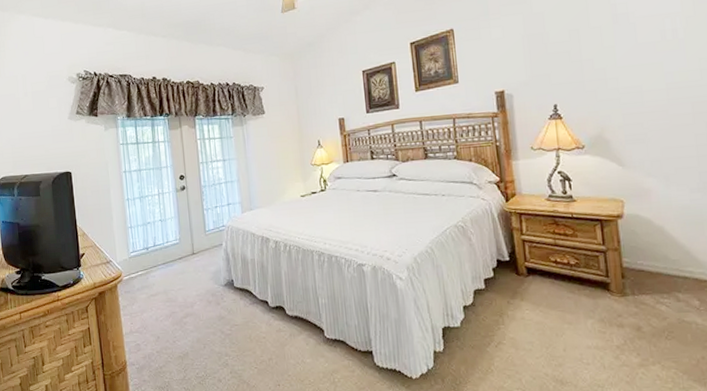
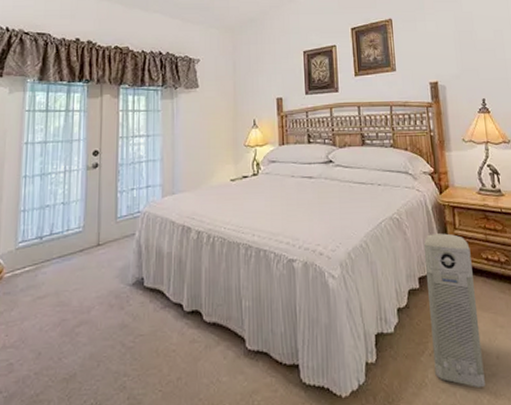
air purifier: none [490,239,551,376] -> present [424,233,485,389]

